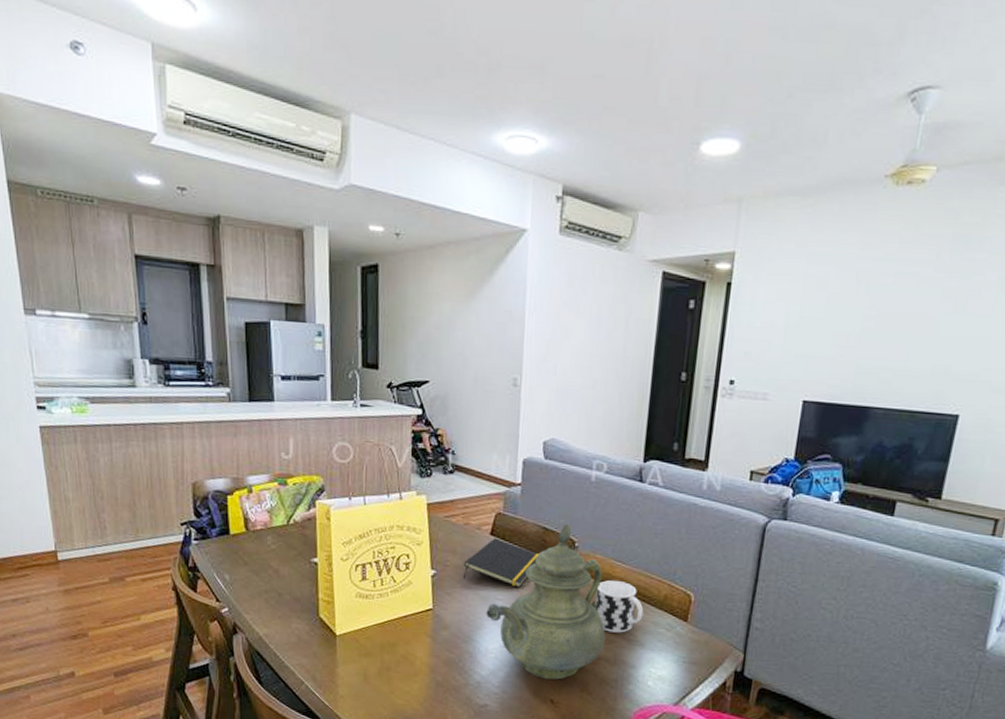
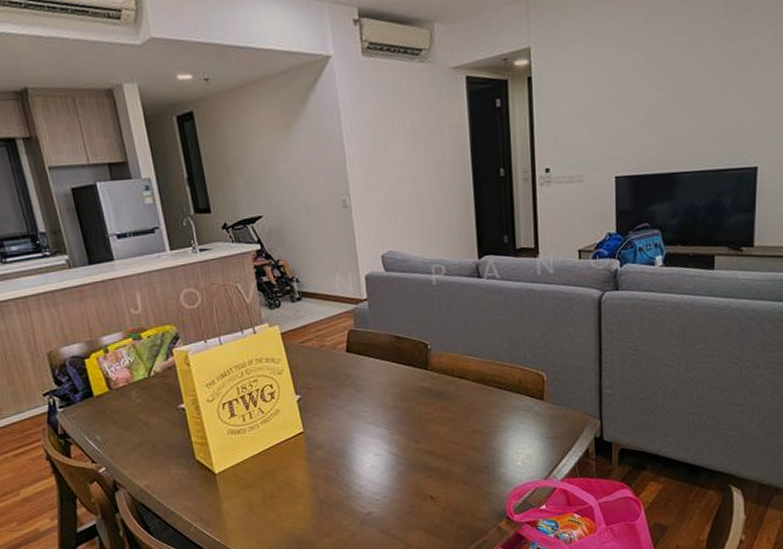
notepad: present [462,538,539,588] -> none [325,354,396,399]
teapot: present [486,523,606,680] -> none [355,328,471,478]
cup: present [595,580,644,633] -> none [455,373,503,423]

